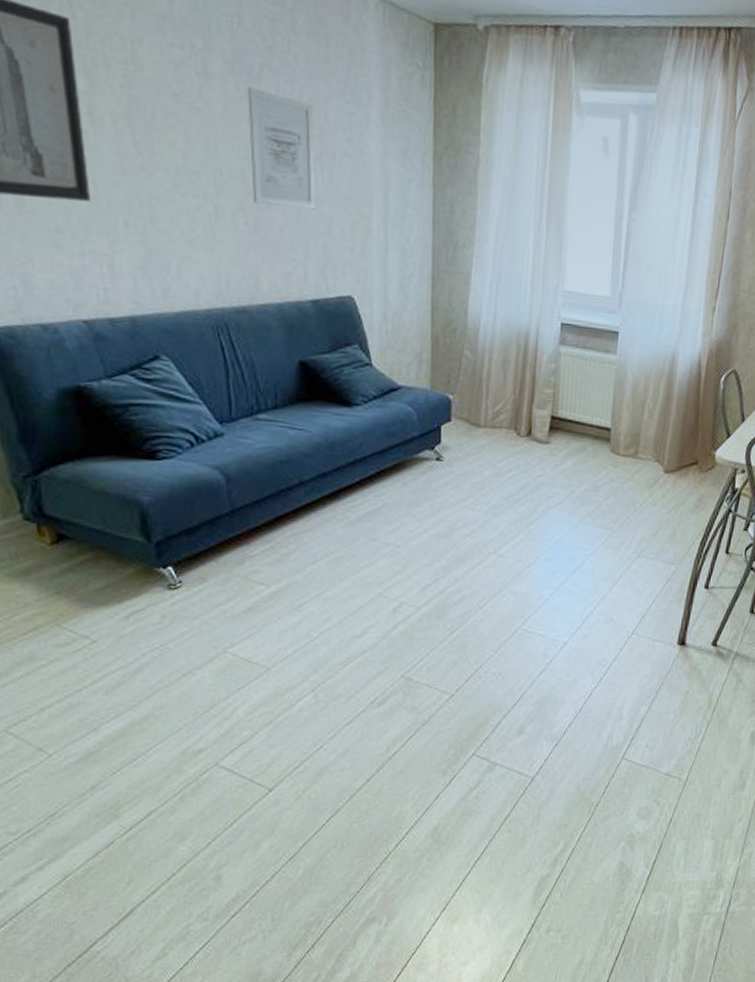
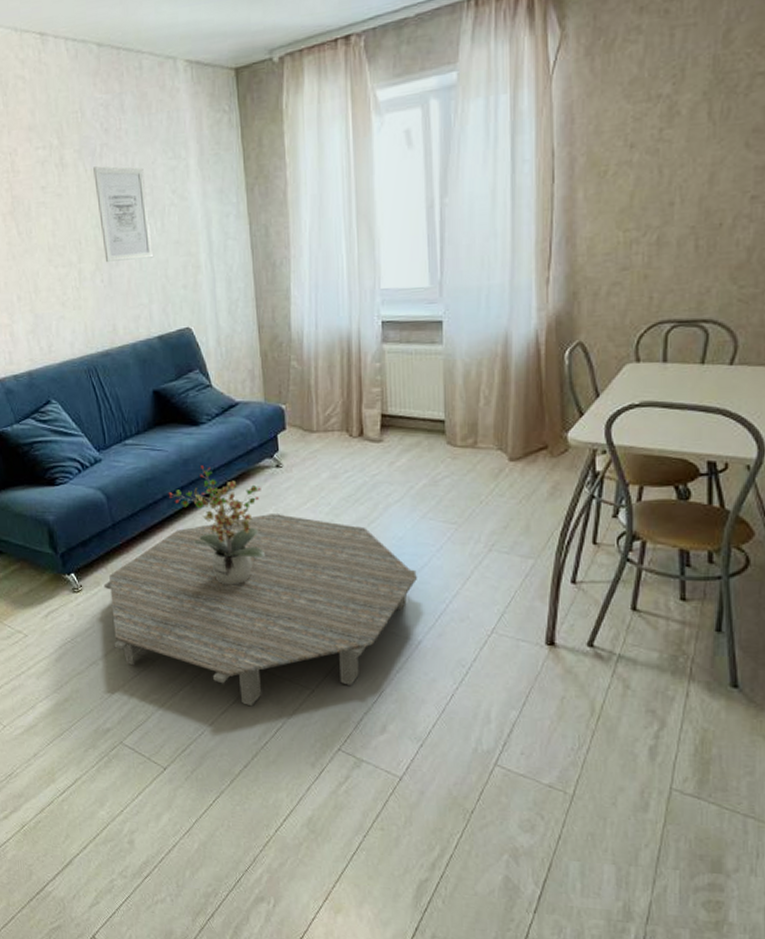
coffee table: none [211,509,569,715] -> present [103,514,417,707]
potted plant: none [306,451,417,584] -> present [168,465,264,585]

